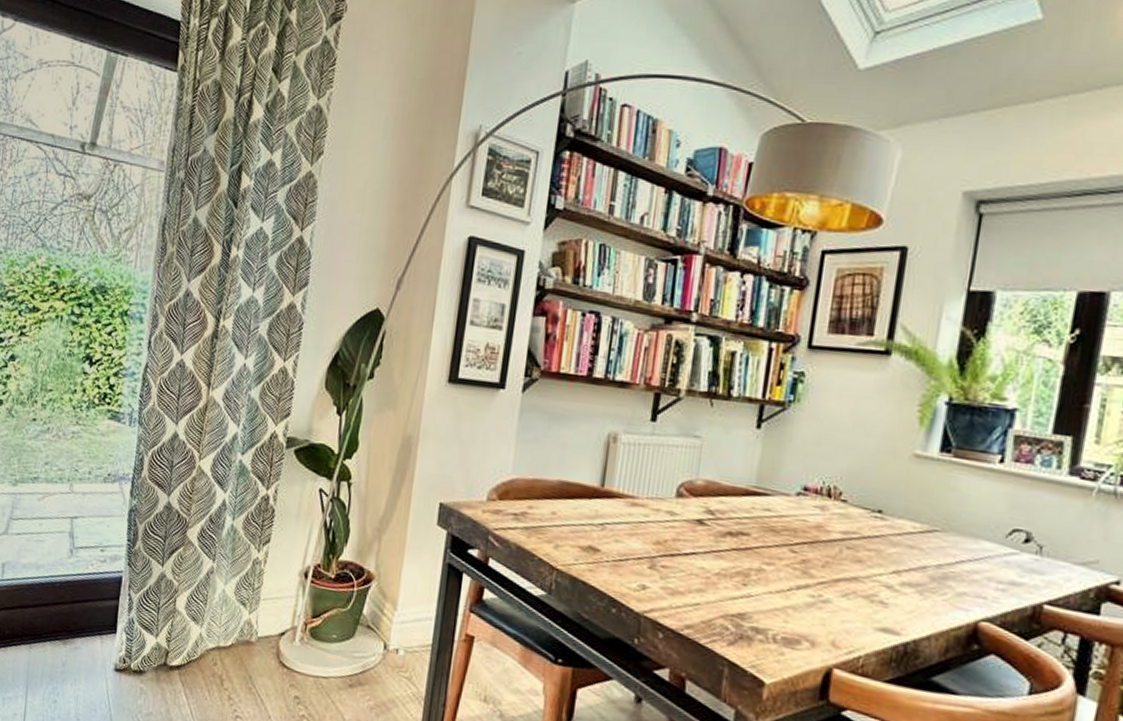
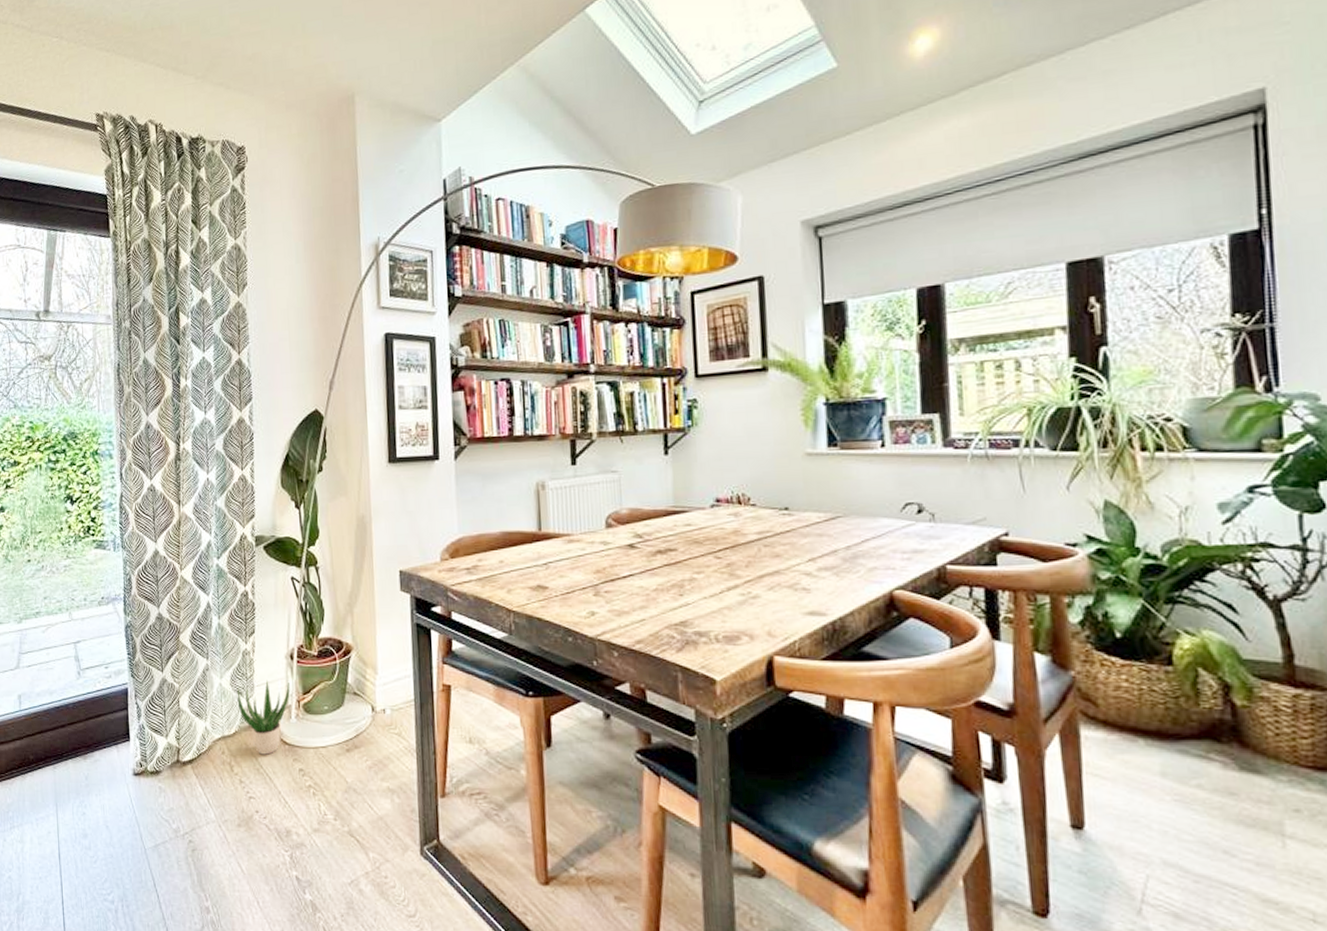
potted plant: none [239,595,299,675] -> present [237,680,290,755]

